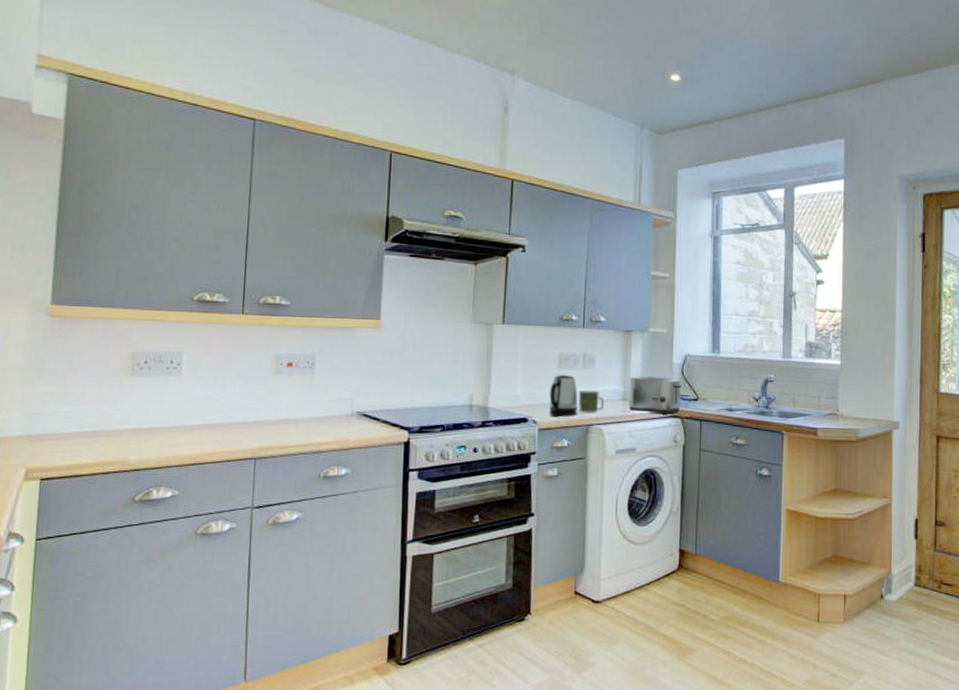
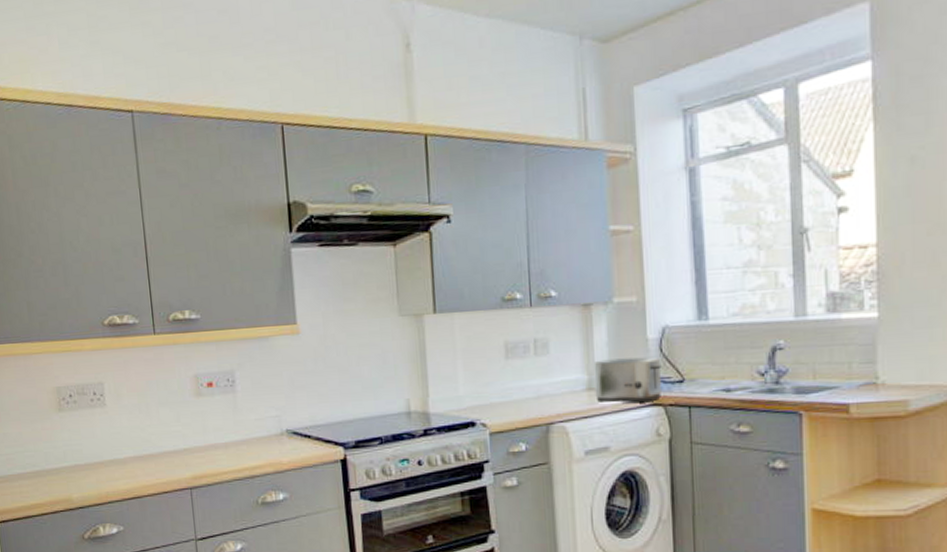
kettle: present [548,374,578,417] -> none [497,365,534,417]
mug: present [578,389,605,415] -> none [533,381,566,412]

